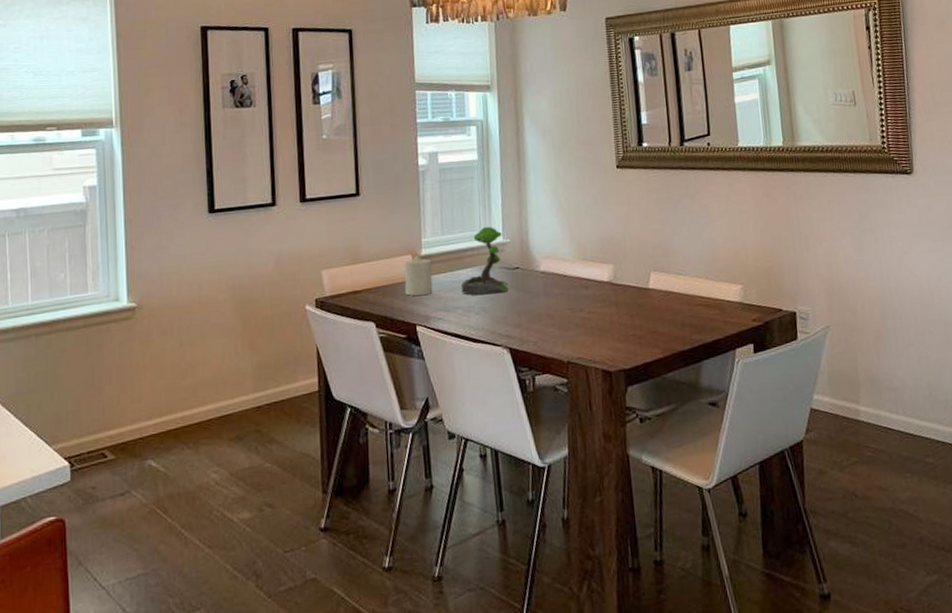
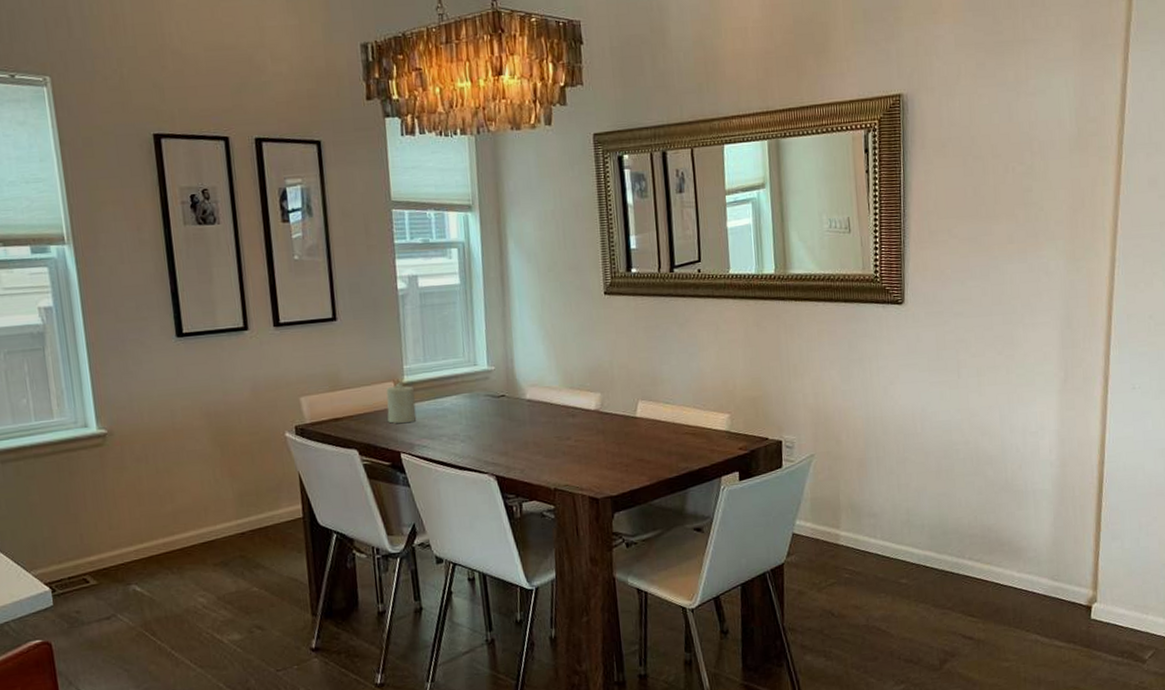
plant: present [461,226,509,296] -> none [445,353,495,423]

